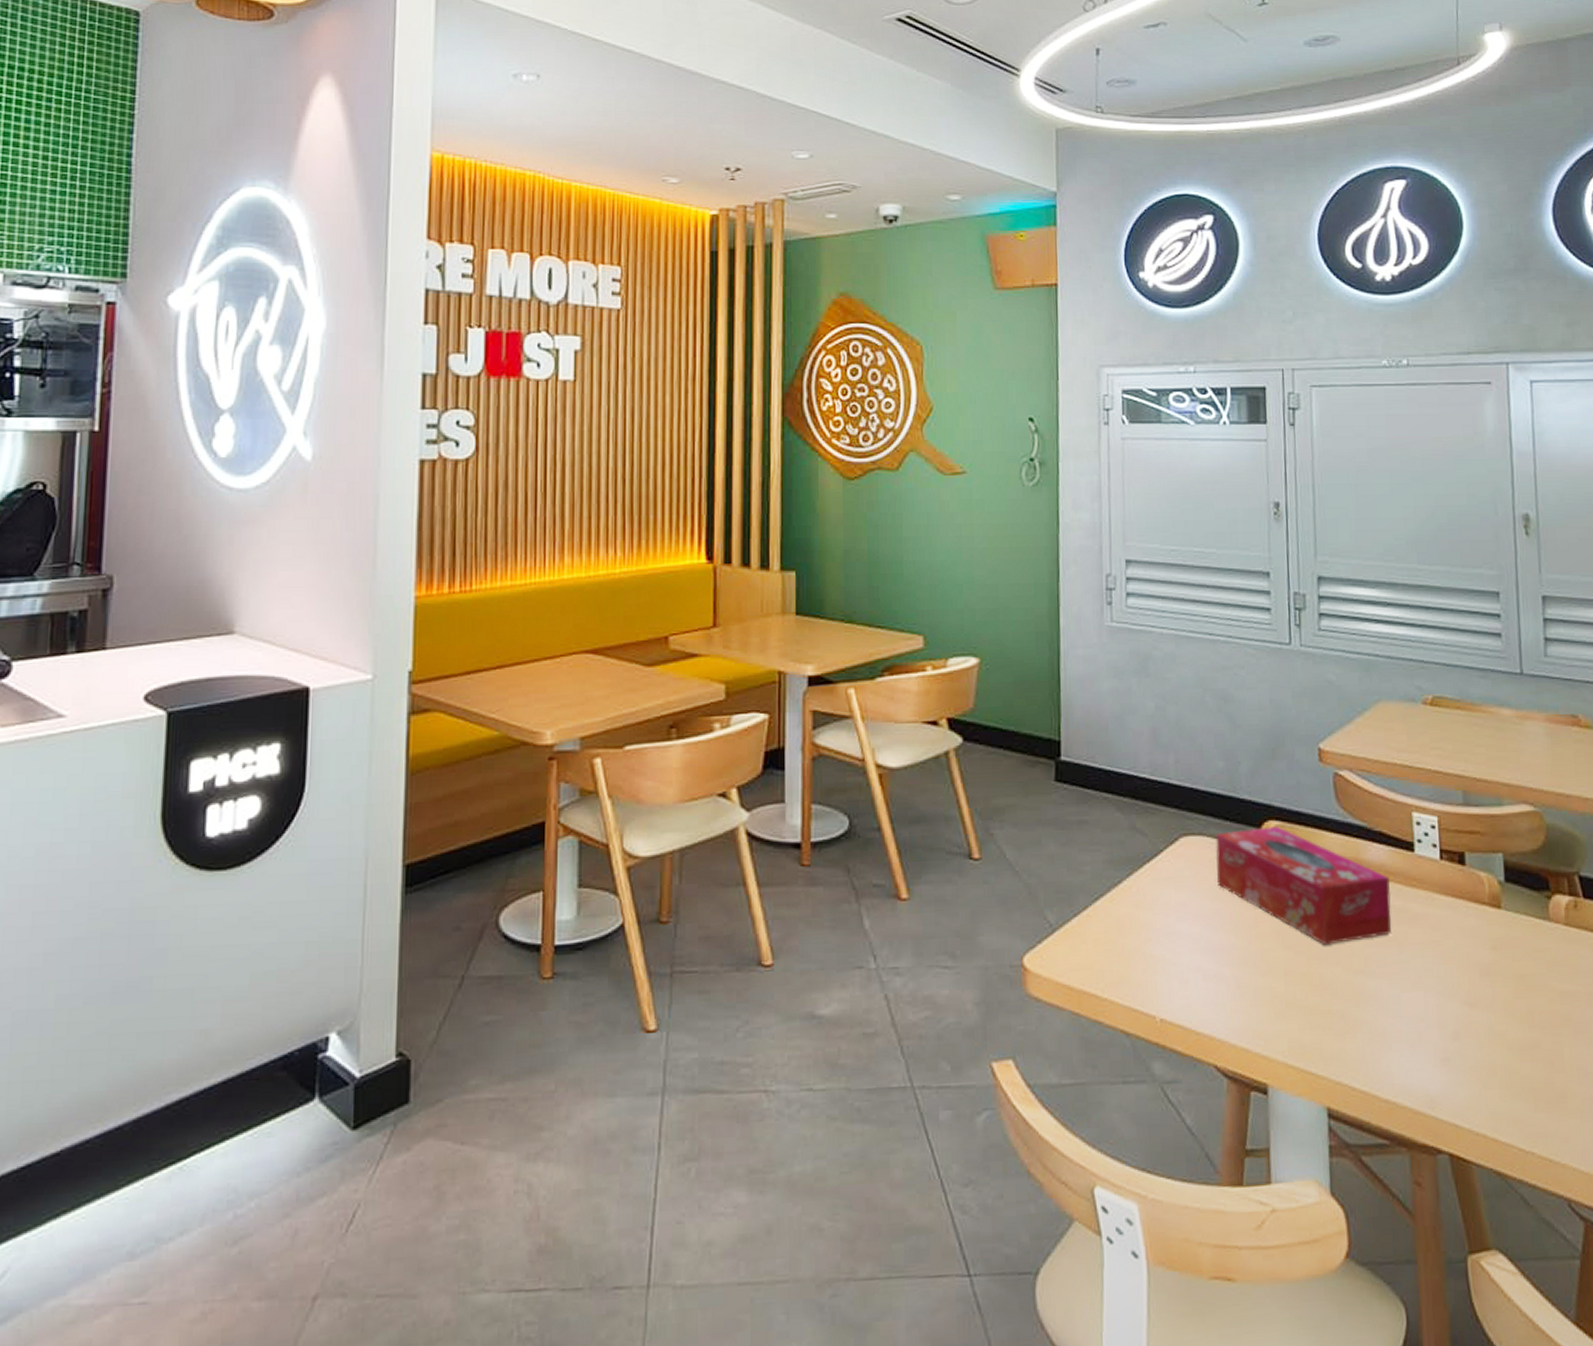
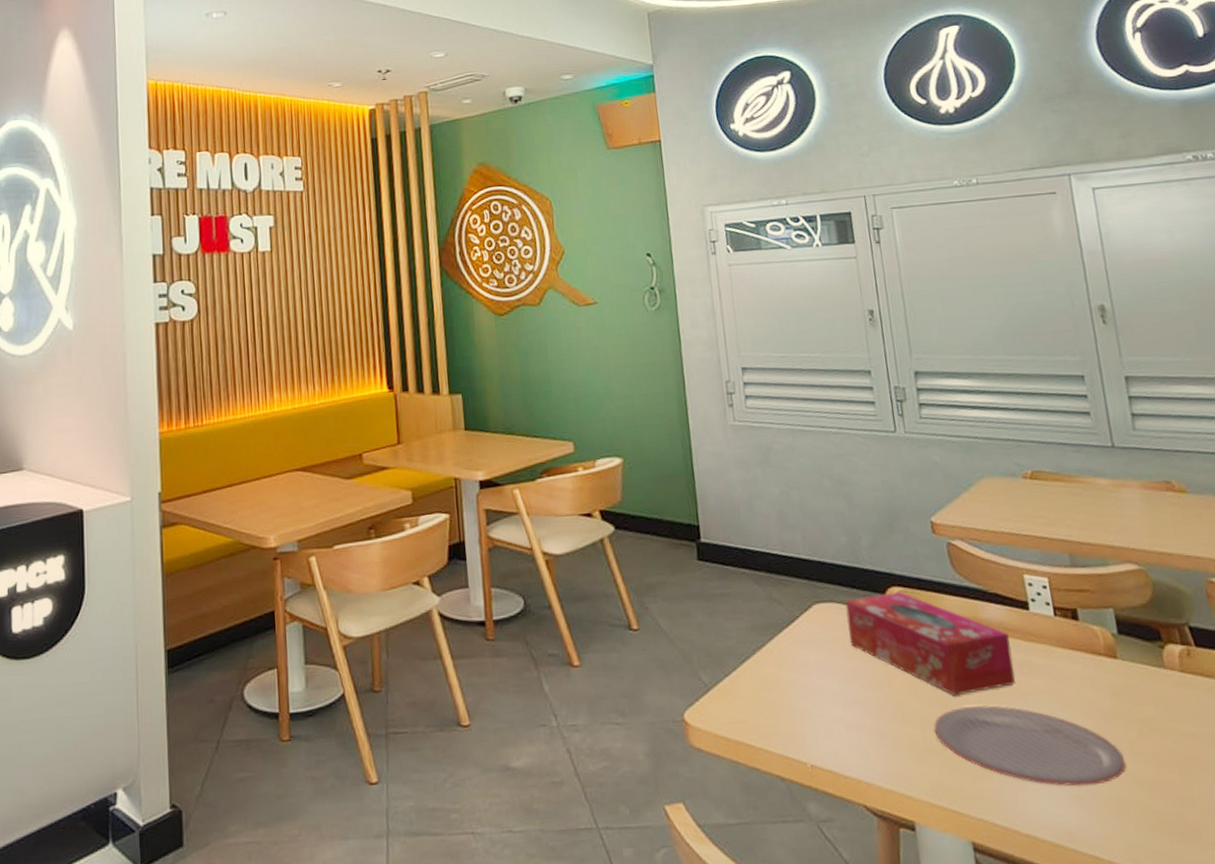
plate: none [1298,957,1498,1048] -> present [933,705,1127,787]

